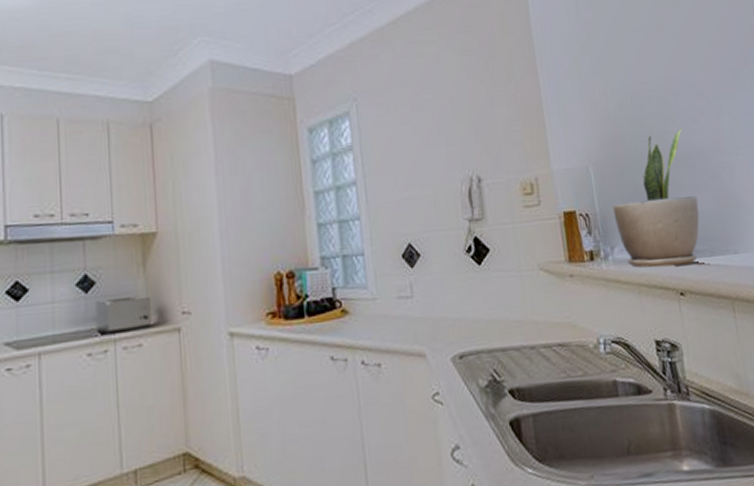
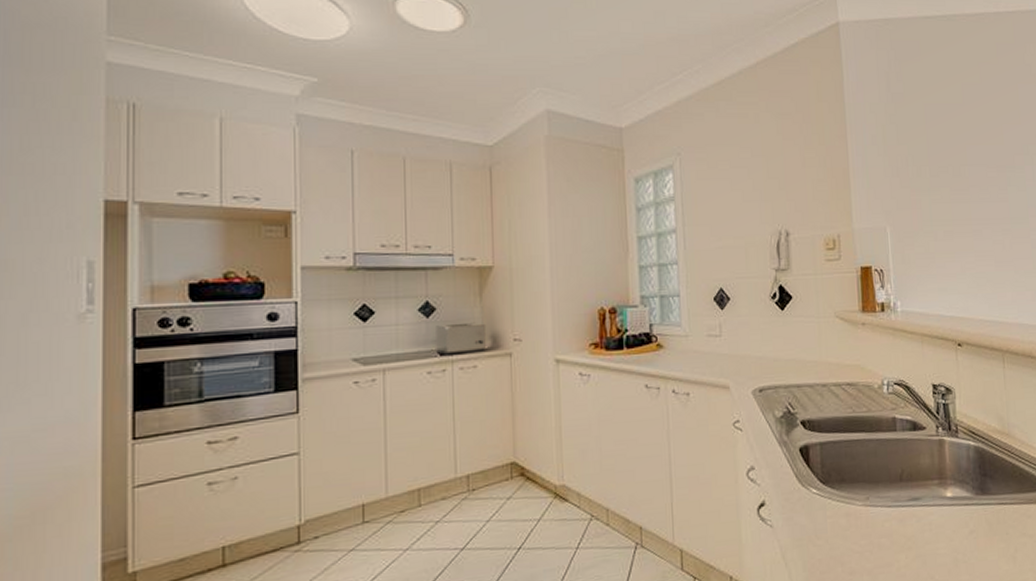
potted plant: present [612,128,700,268] -> none [904,196,981,321]

